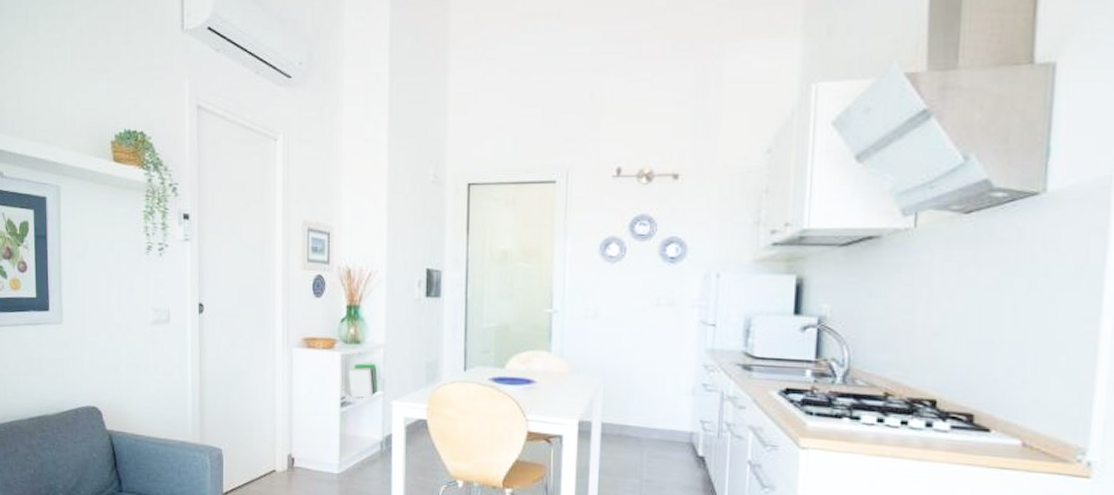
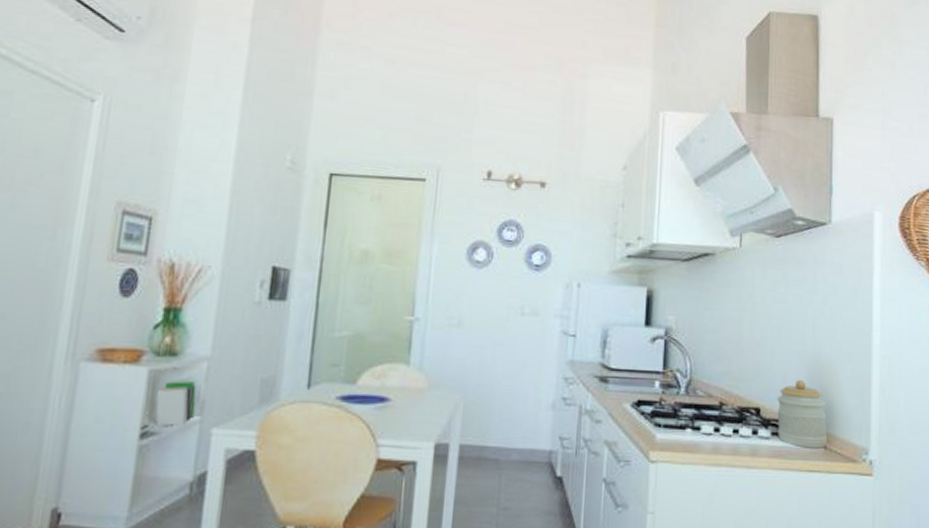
jar: none [959,370,1028,446] -> present [777,379,828,449]

